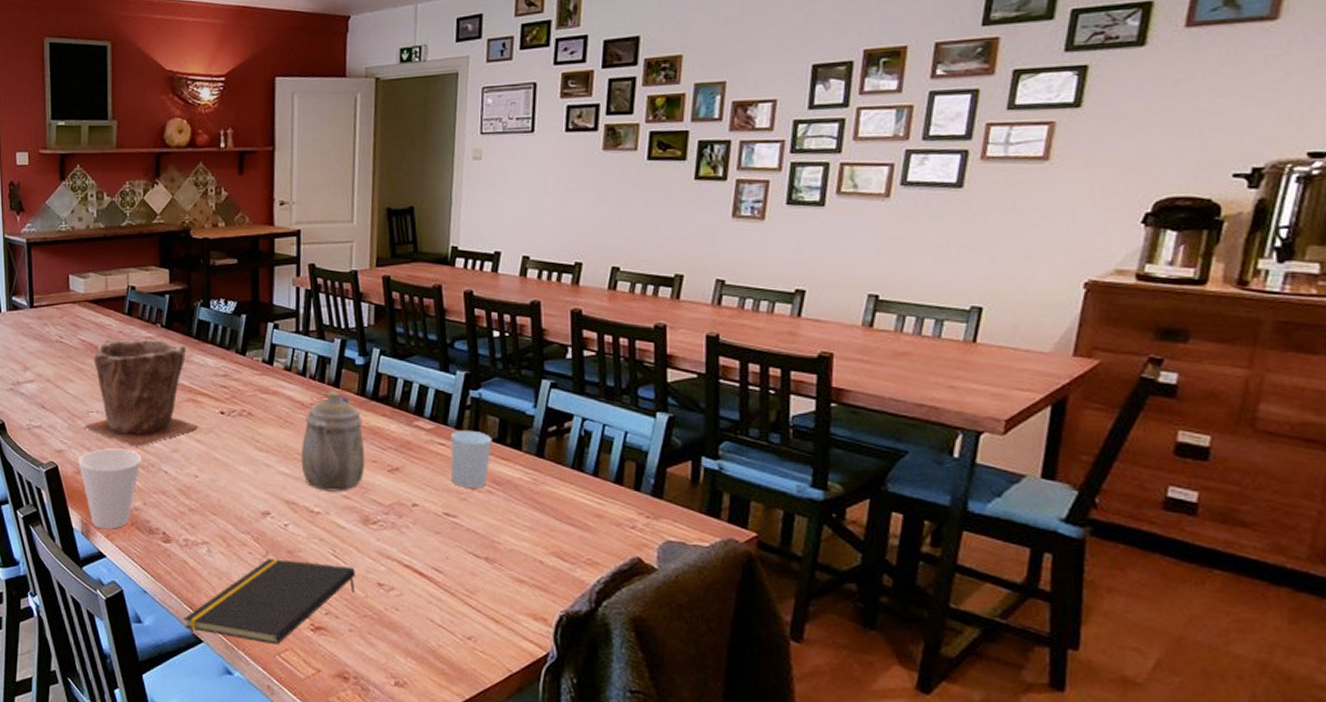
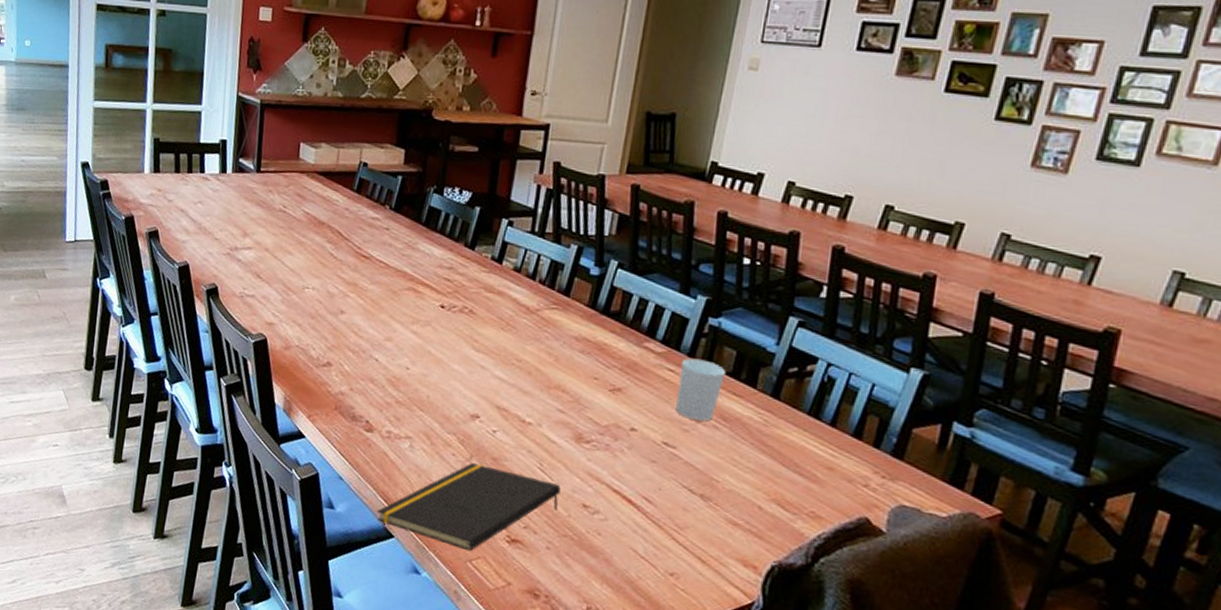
cup: present [78,448,142,530] -> none [287,327,354,411]
plant pot: present [84,339,199,447] -> none [298,215,417,331]
teapot: present [301,391,365,492] -> none [518,299,590,406]

